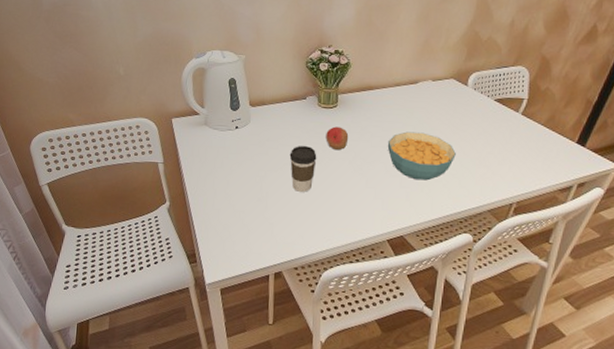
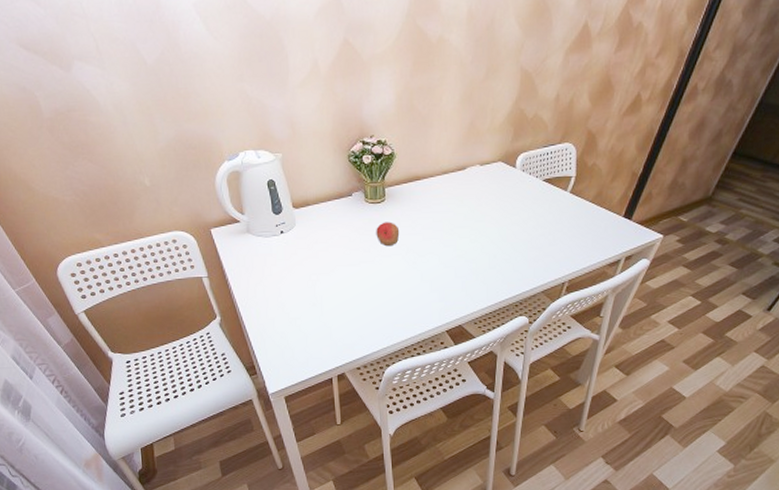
coffee cup: present [289,145,317,192] -> none [340,244,369,292]
cereal bowl: present [387,131,456,181] -> none [439,220,508,269]

